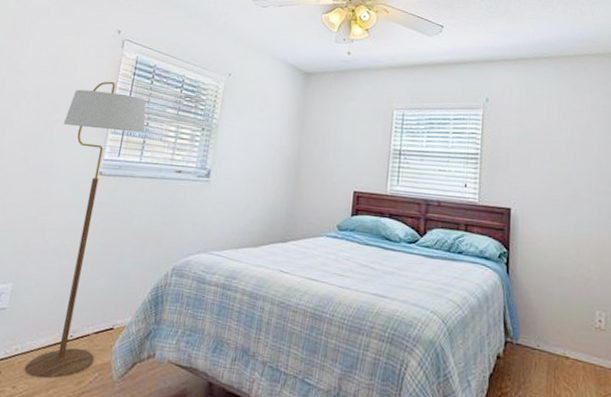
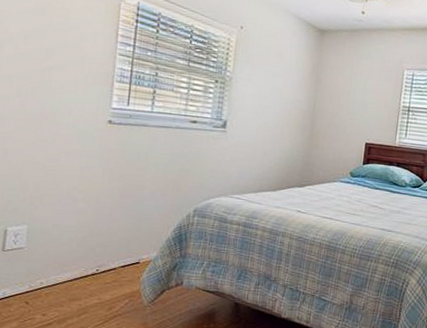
floor lamp: present [24,81,146,379] -> none [52,27,154,307]

